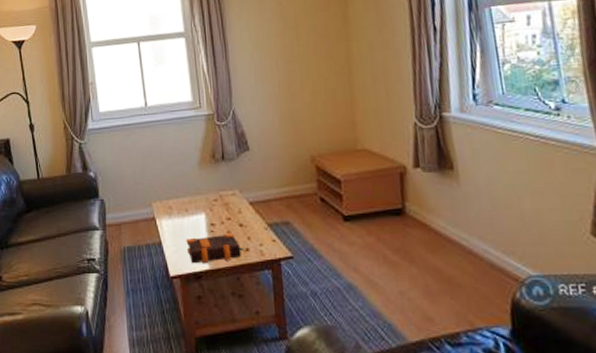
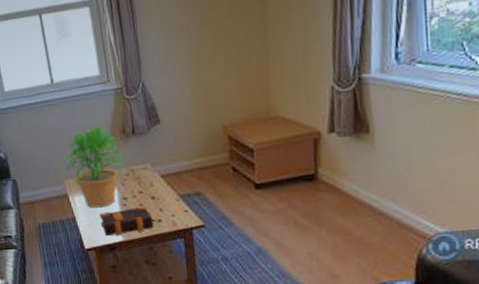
potted plant: none [151,149,214,233] -> present [62,125,126,208]

